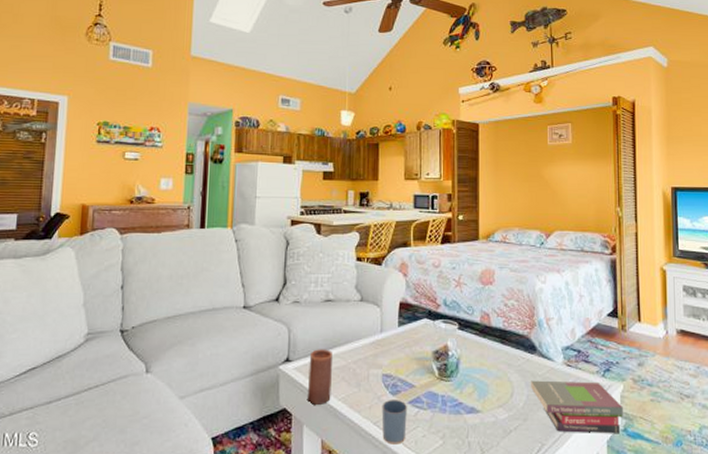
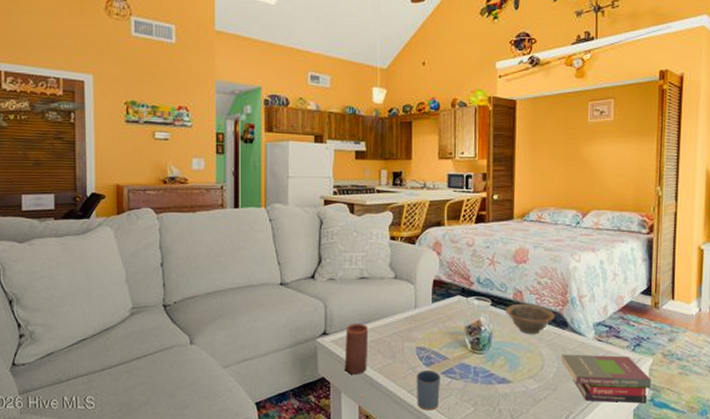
decorative bowl: none [473,326,523,360] -> present [506,303,555,335]

